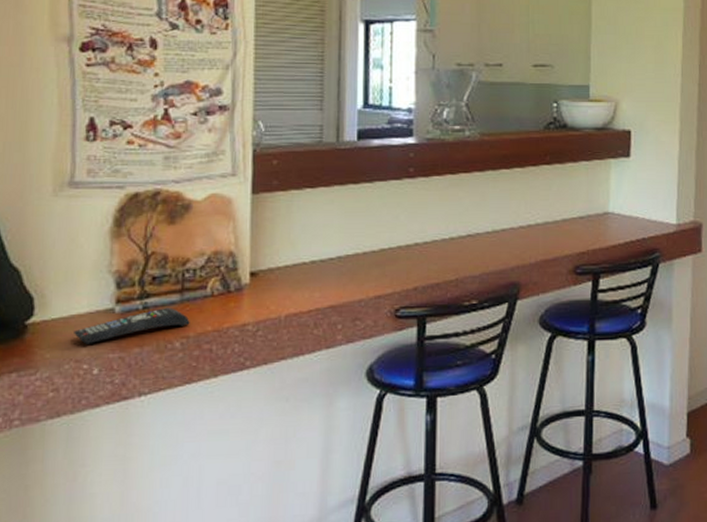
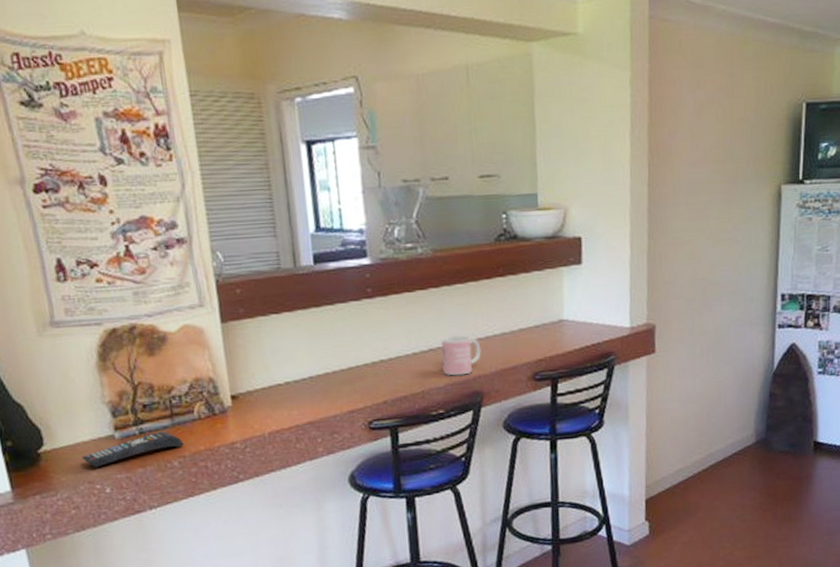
mug: none [480,221,522,265] -> present [440,335,481,376]

